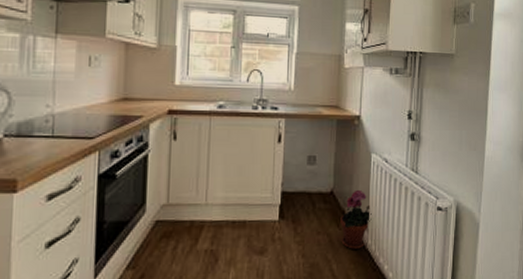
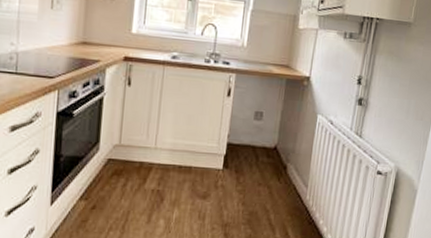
potted plant: present [340,189,372,250] -> none [280,147,312,204]

